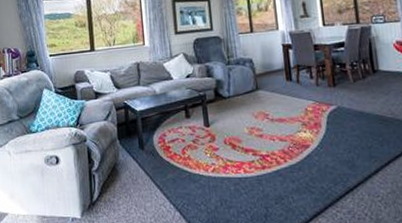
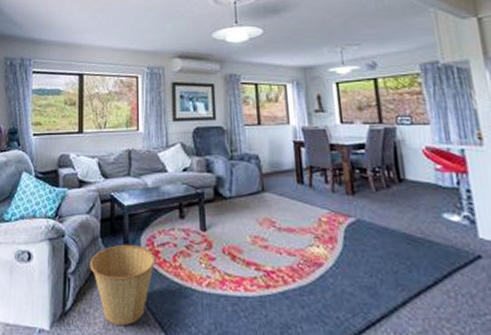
basket: none [110,143,168,210] -> present [89,244,156,326]

